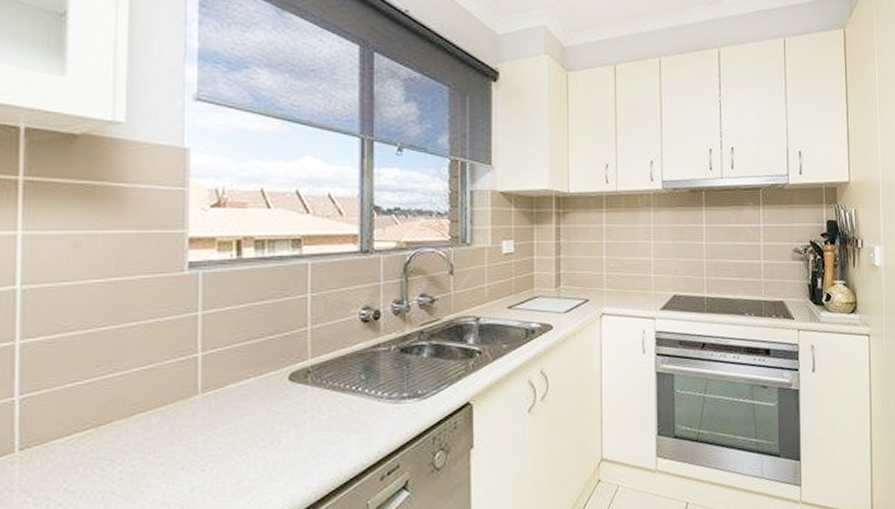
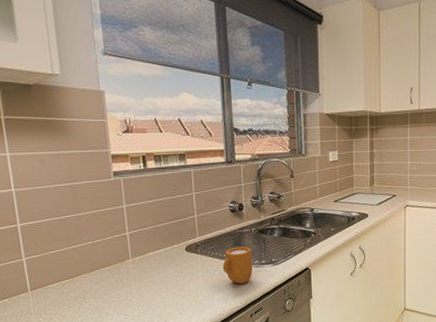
mug: none [343,372,388,429] -> present [222,246,253,284]

